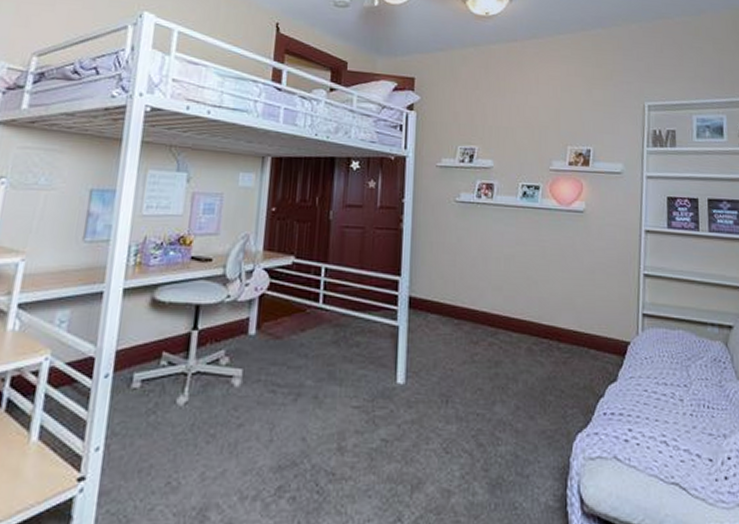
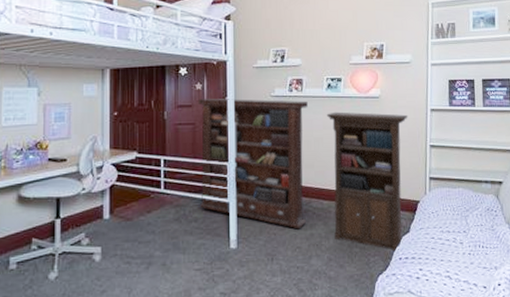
bookcase: none [364,199,618,404] -> present [198,99,408,252]

